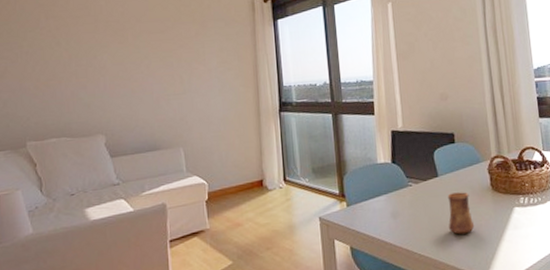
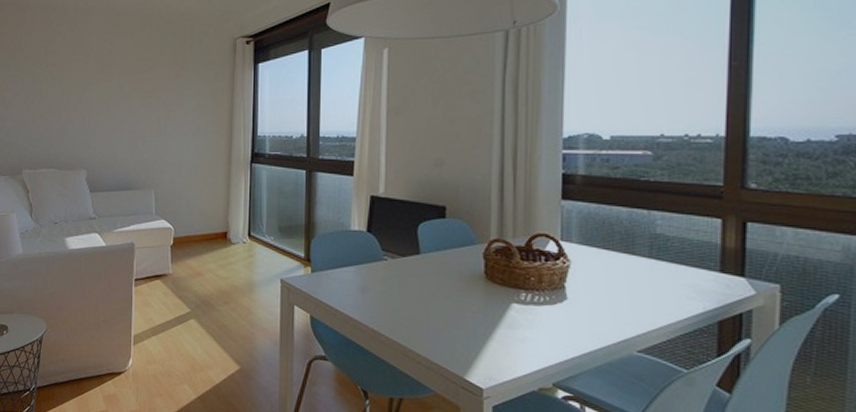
cup: present [447,192,475,235] -> none [424,275,458,324]

